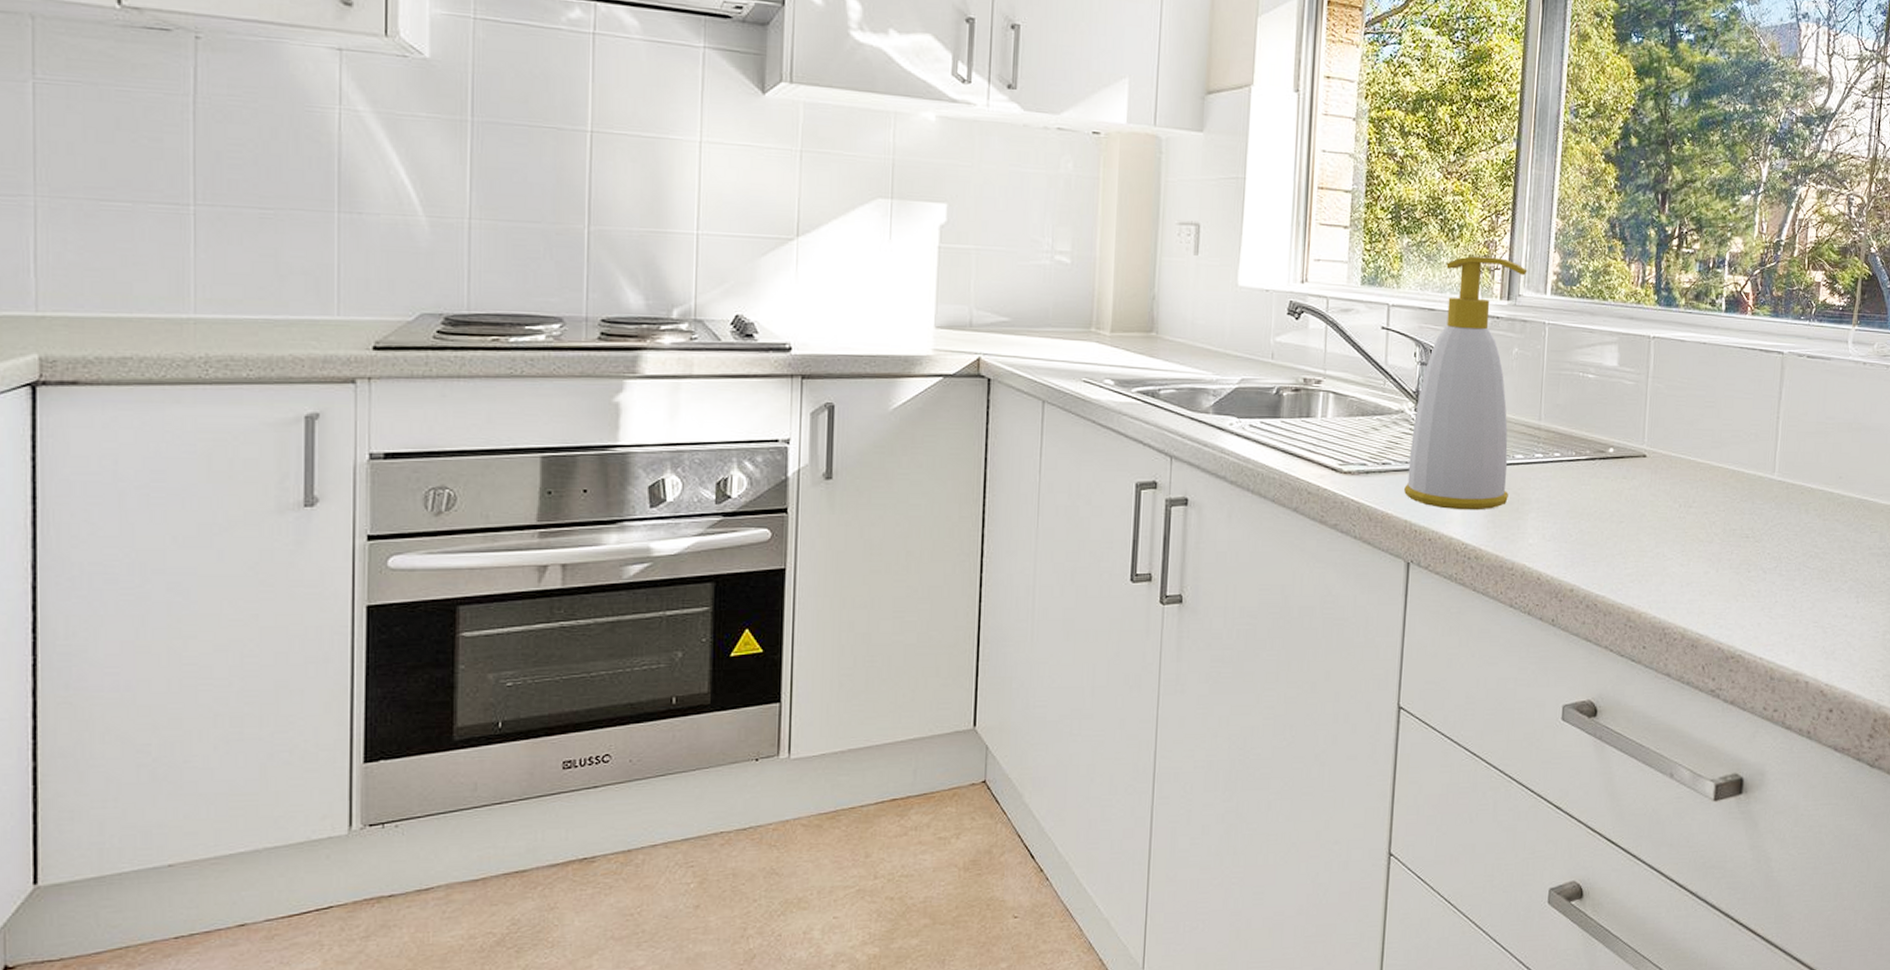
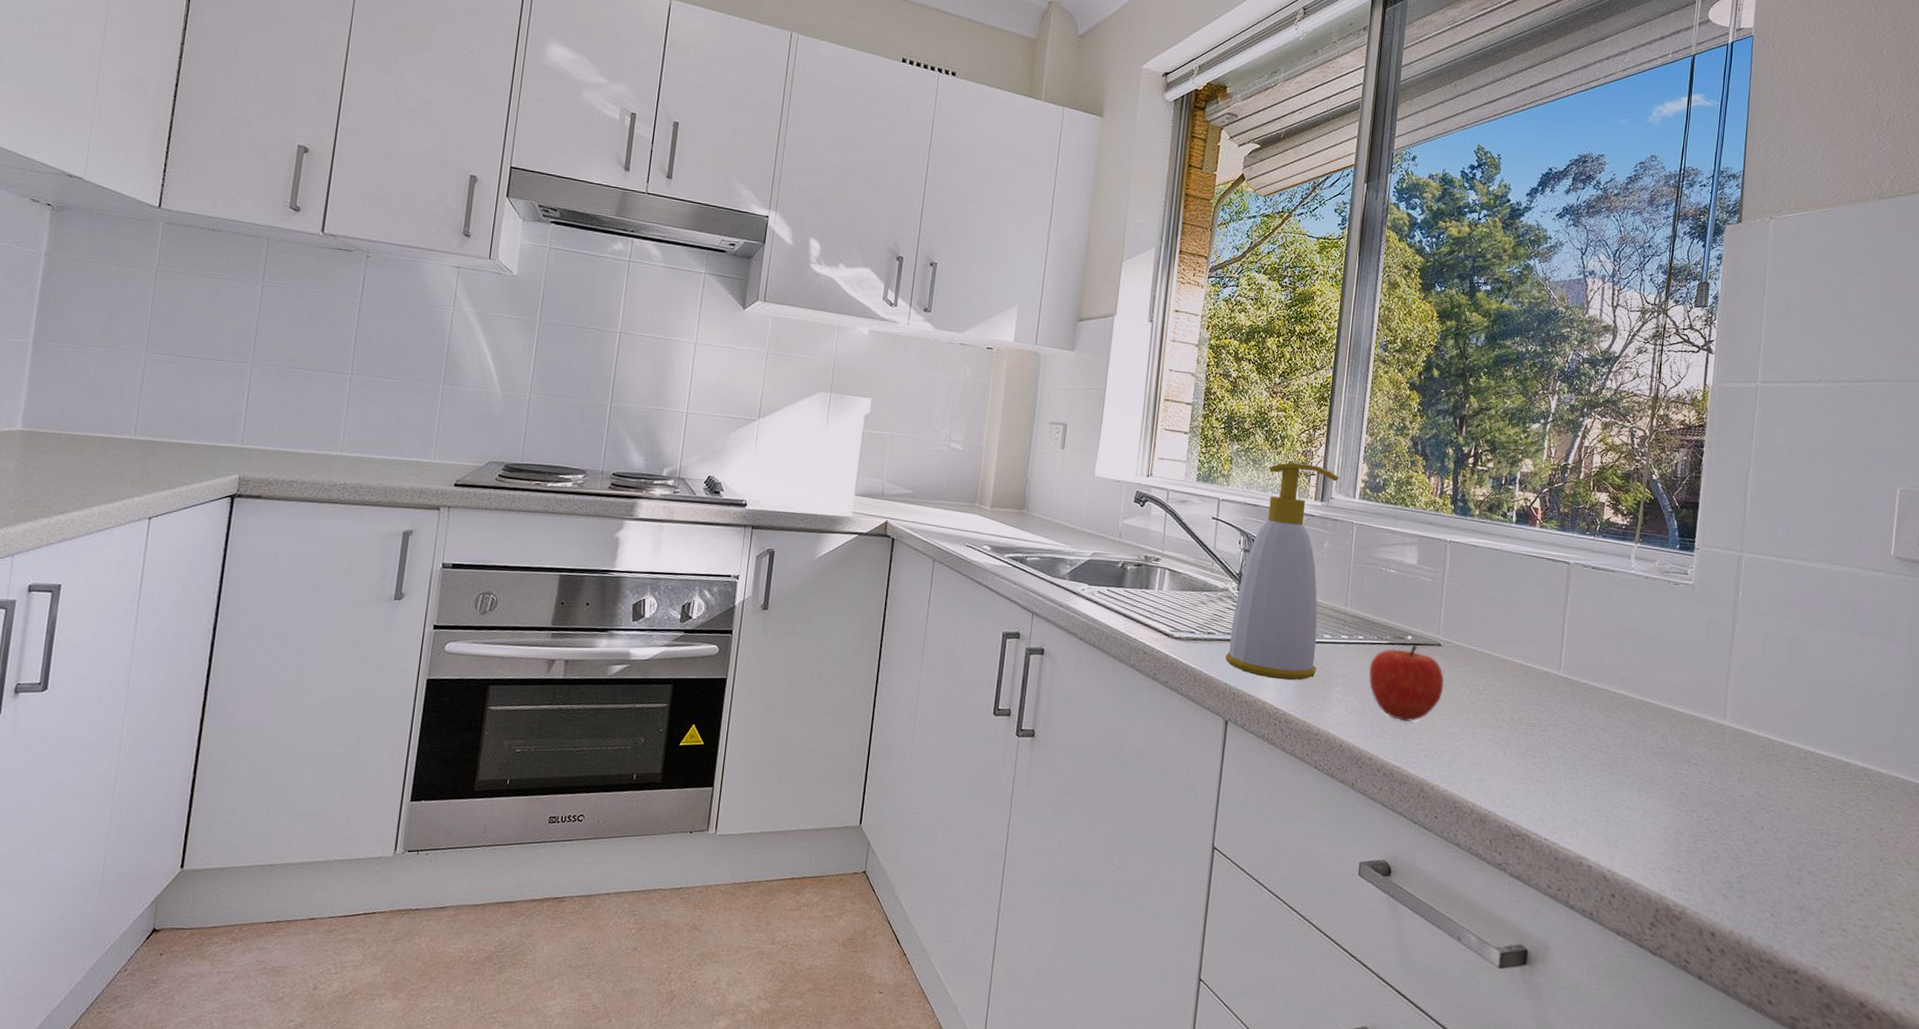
fruit: none [1567,458,1650,546] -> present [1369,645,1444,722]

